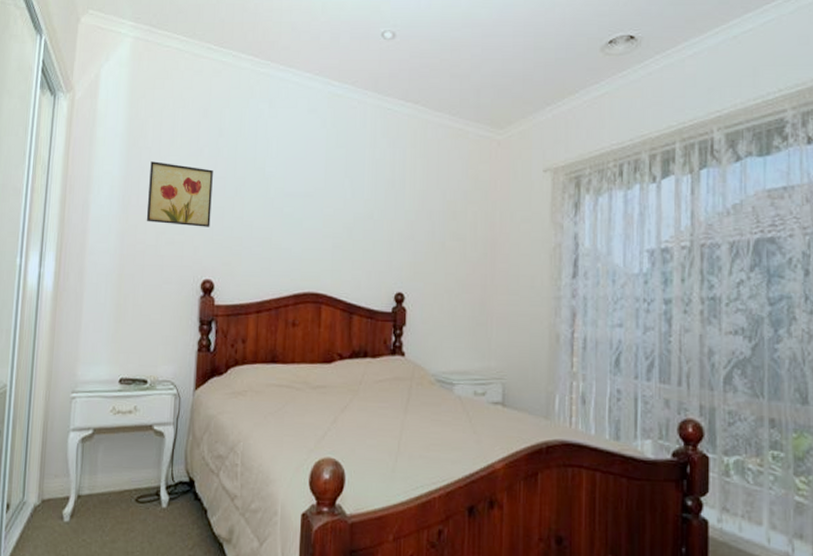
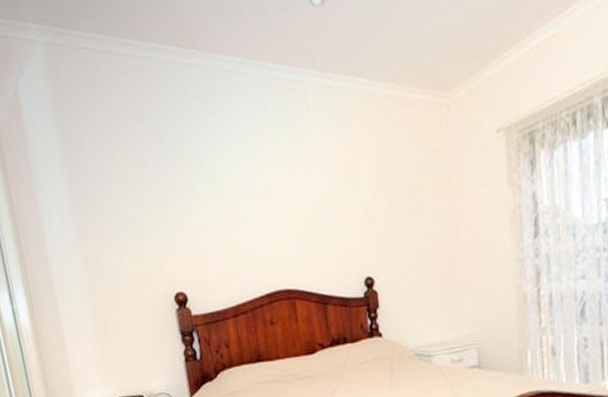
wall art: present [146,161,213,227] -> none [95,178,171,244]

